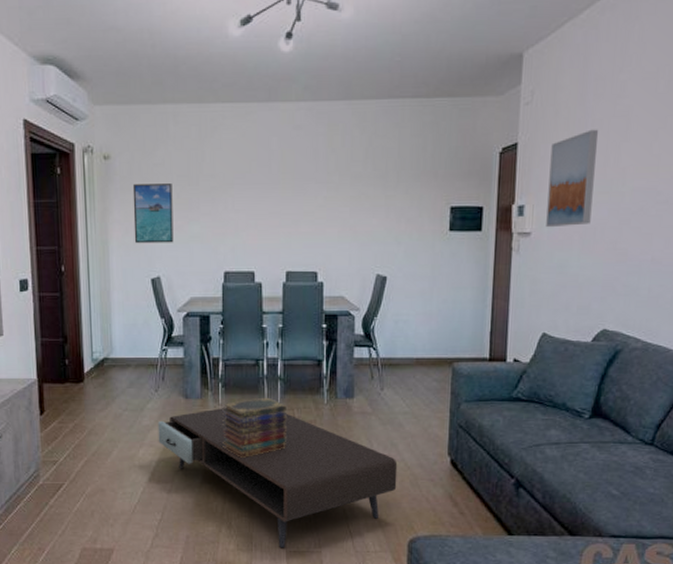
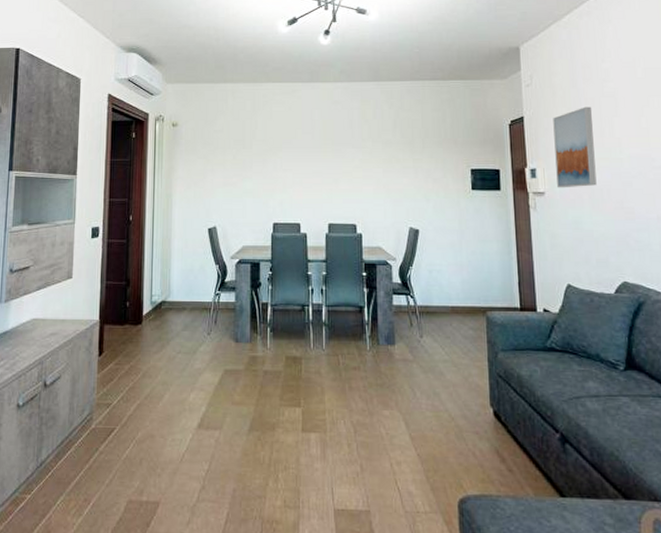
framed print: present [132,184,174,244] -> none [195,147,229,197]
coffee table: present [157,408,398,548] -> none [209,352,443,506]
book stack: present [222,397,286,459] -> none [270,342,332,406]

